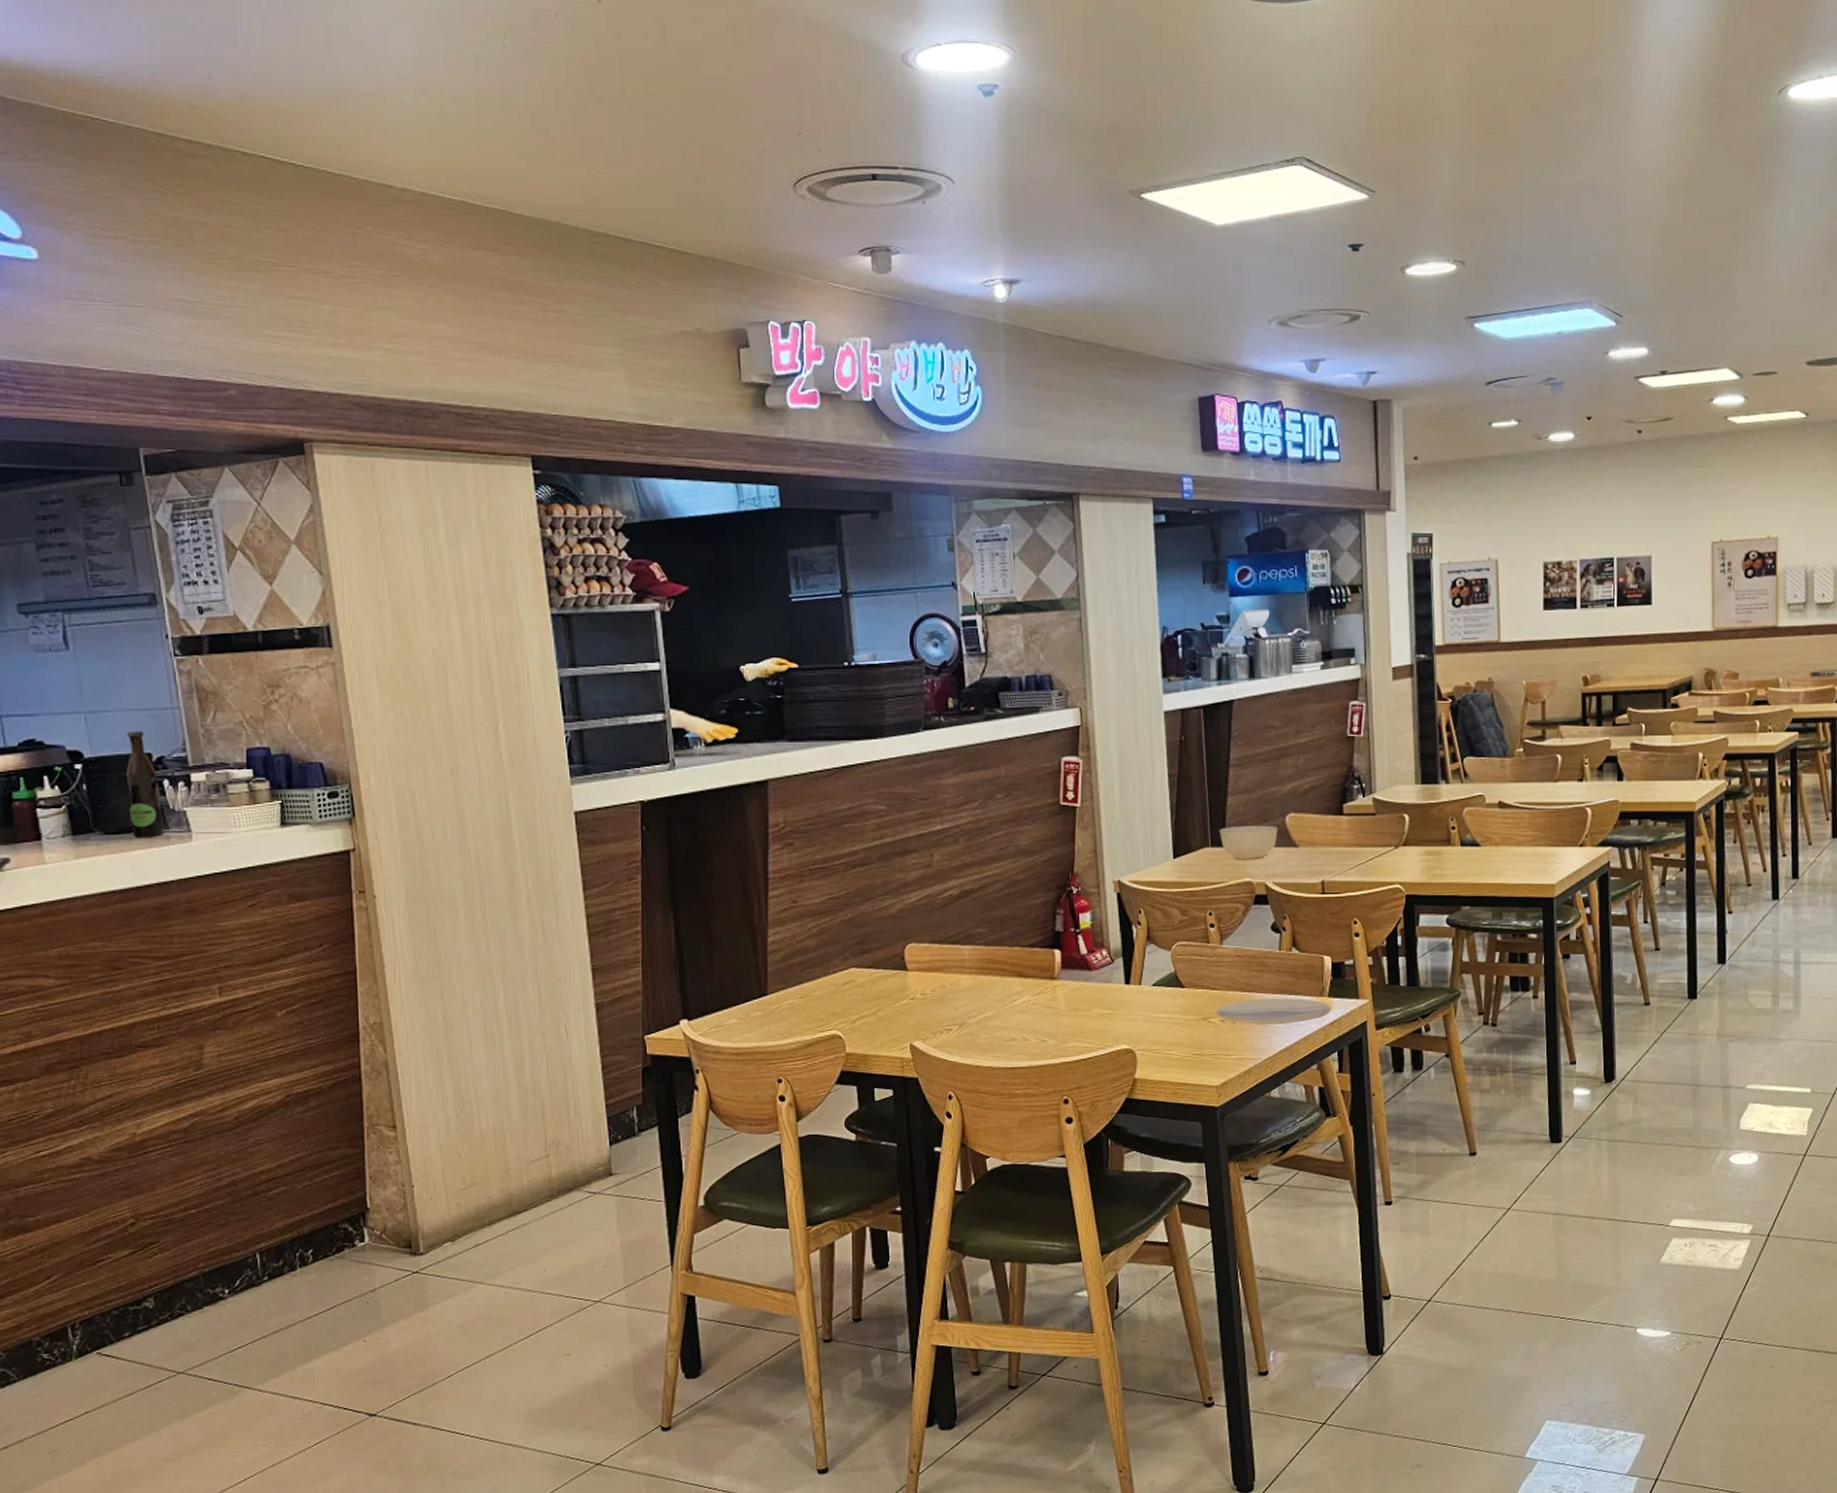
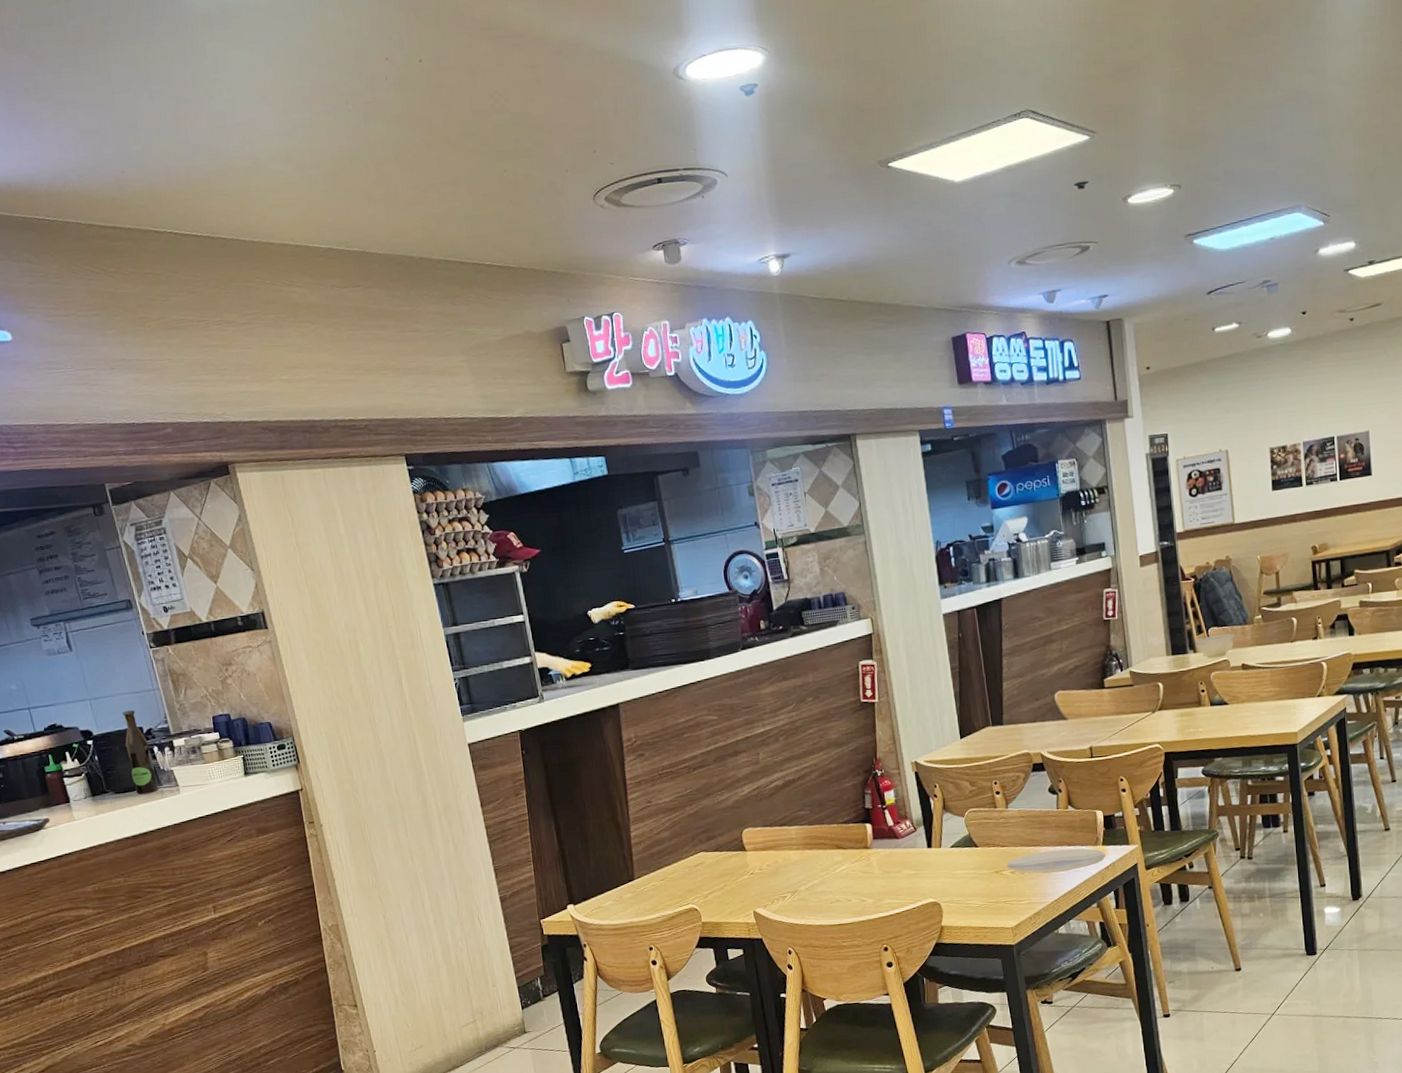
bowl: present [1219,825,1278,860] -> none [997,703,1049,736]
soup bowl: none [1448,766,1492,792] -> present [1195,634,1235,659]

